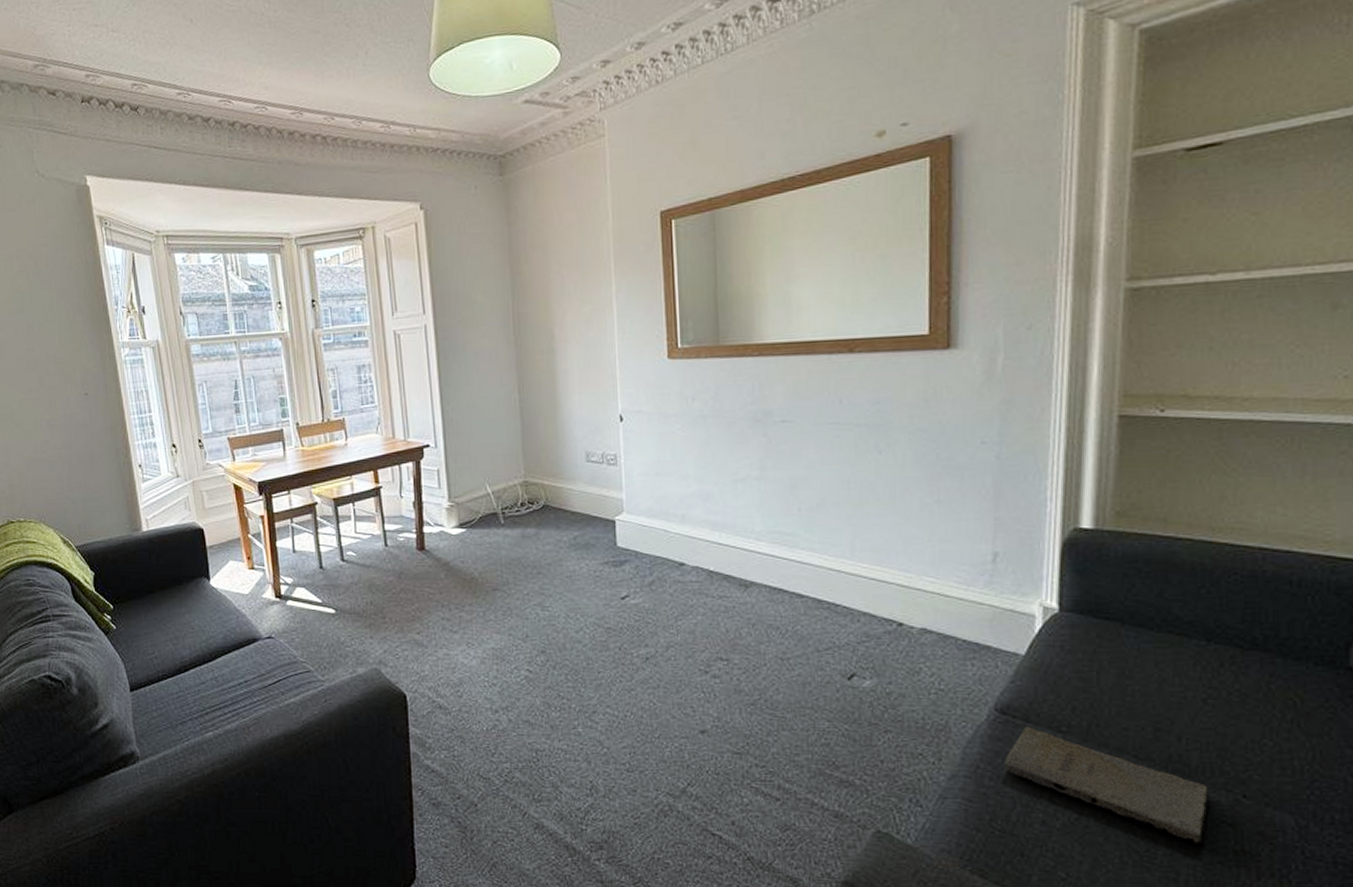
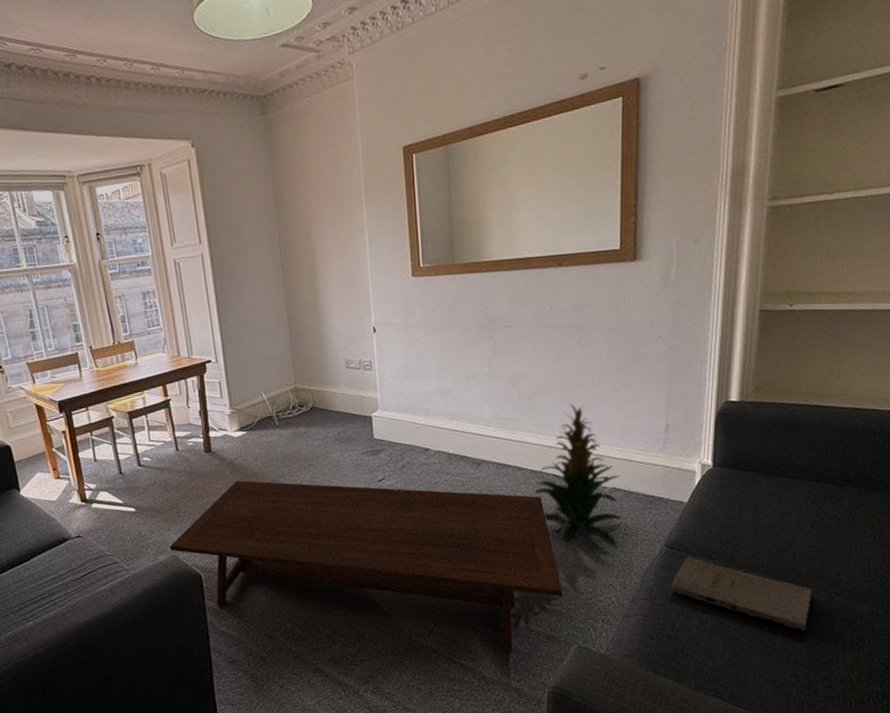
coffee table: none [371,586,855,830] -> present [169,480,563,653]
indoor plant: none [817,519,937,707] -> present [533,403,623,549]

